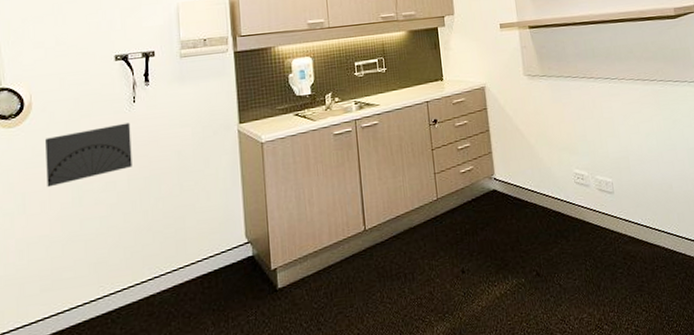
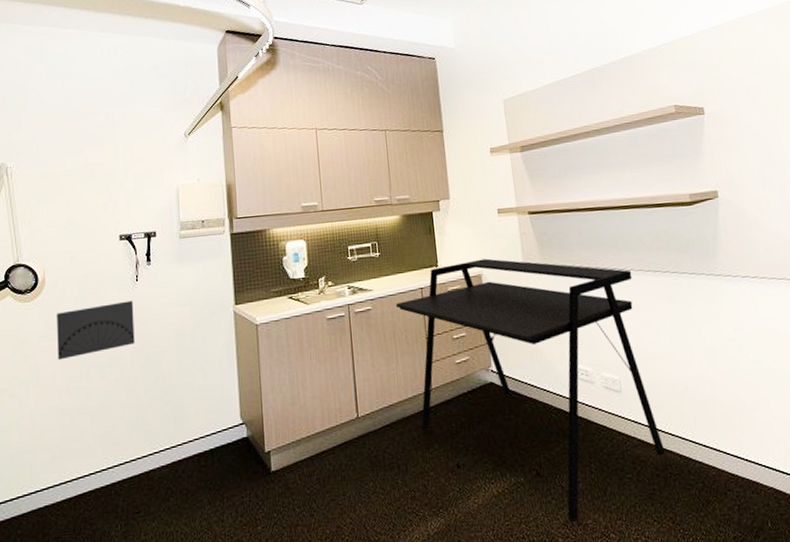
desk: none [403,71,653,316] -> present [396,258,666,520]

